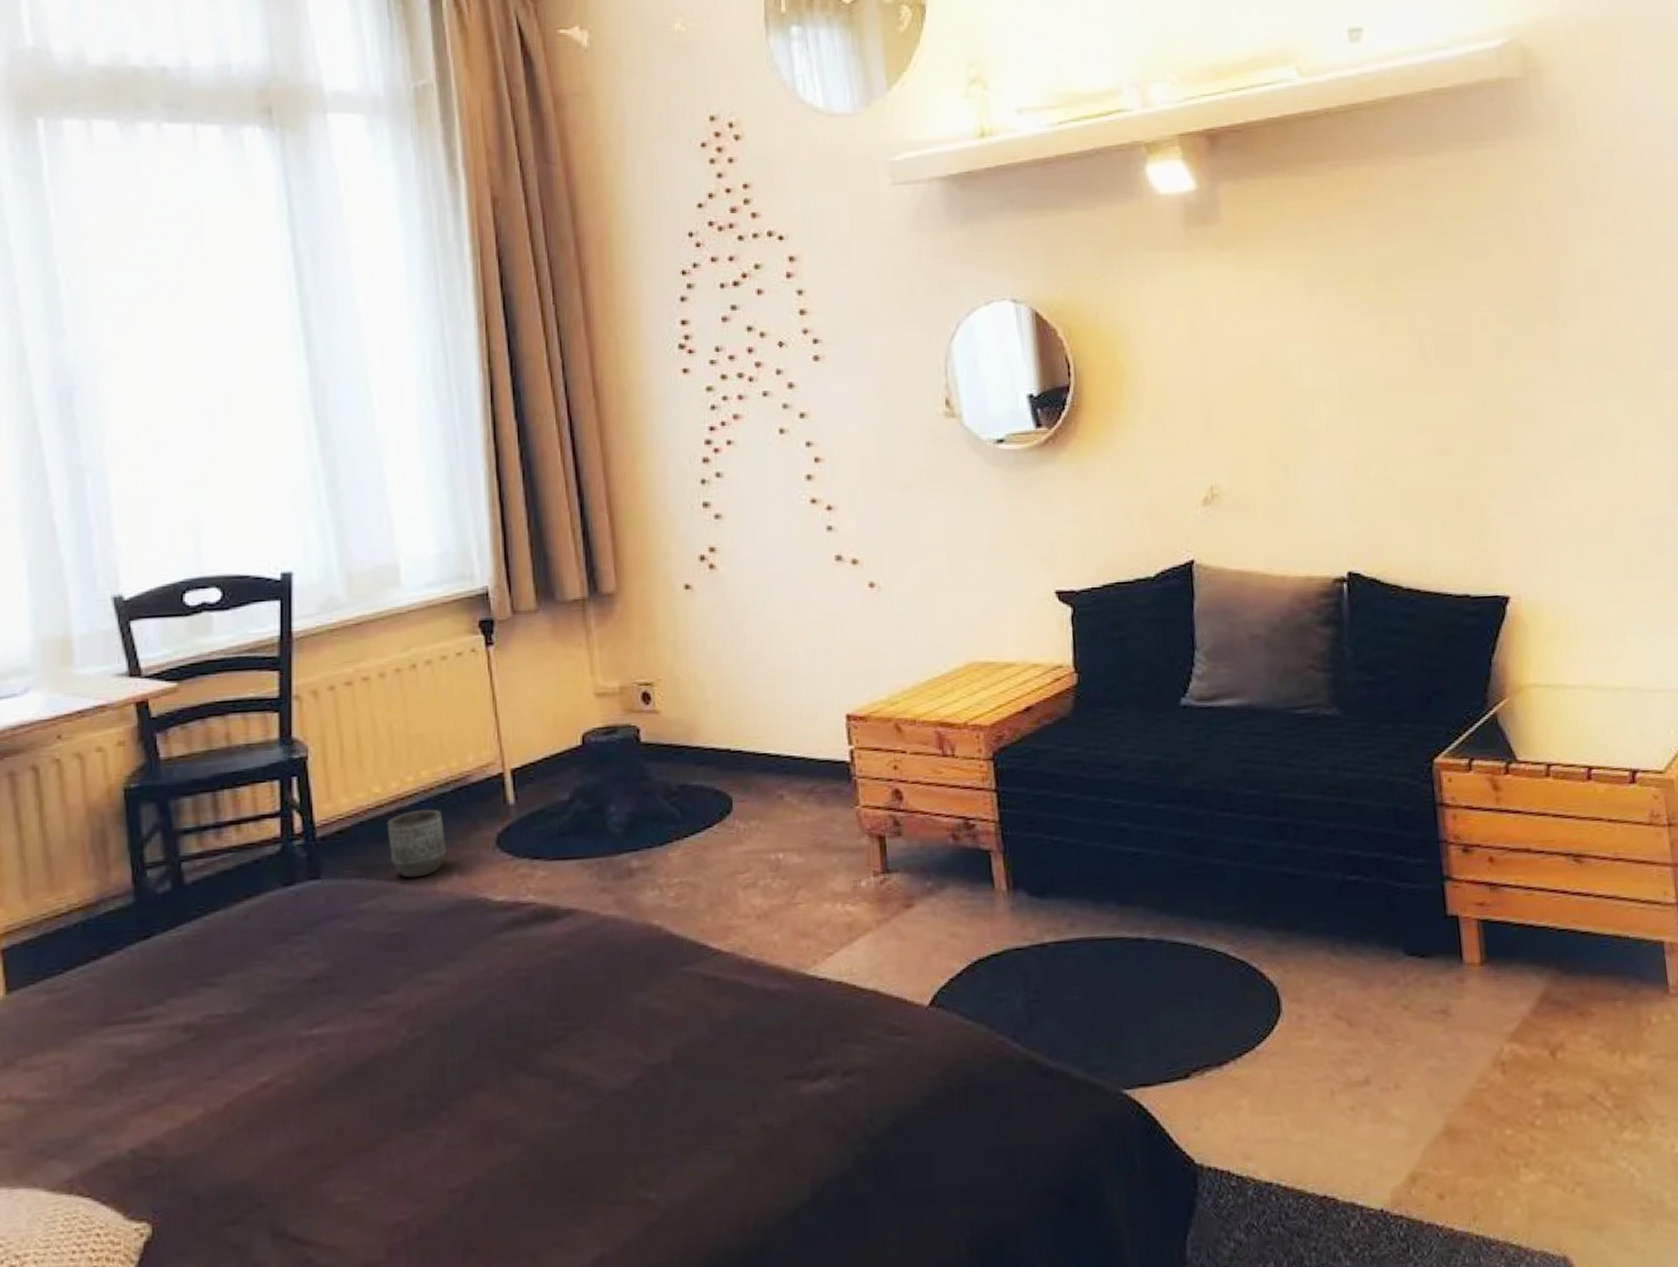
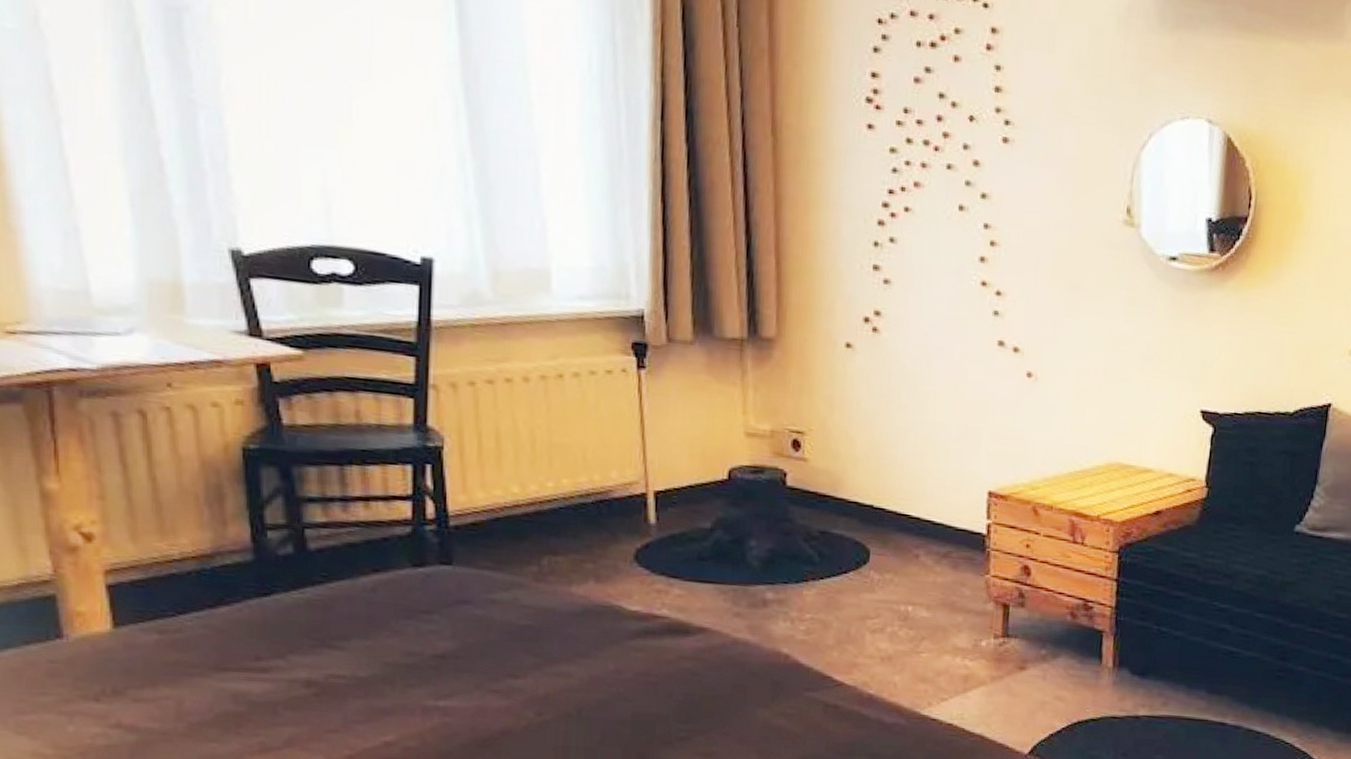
planter: present [387,809,446,878] -> none [523,515,583,578]

